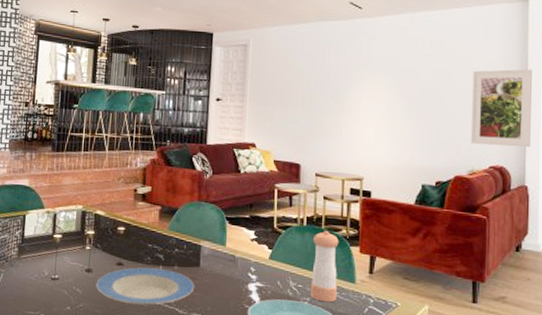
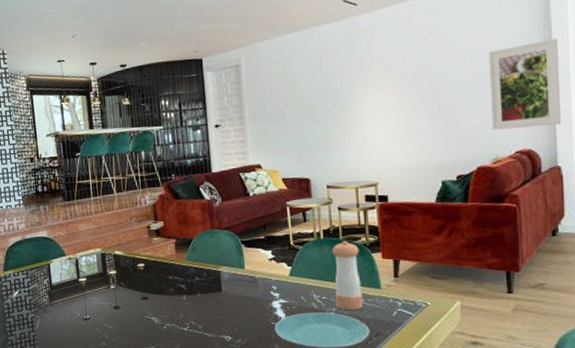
plate: present [96,267,195,306] -> none [125,298,220,334]

